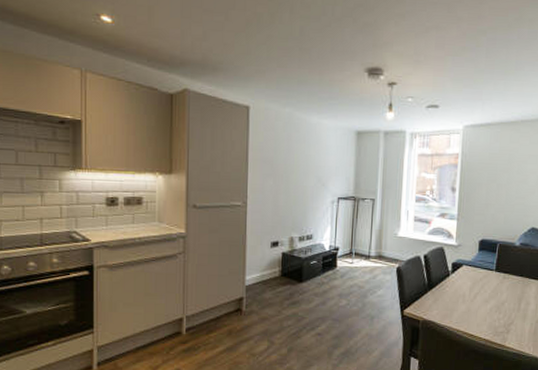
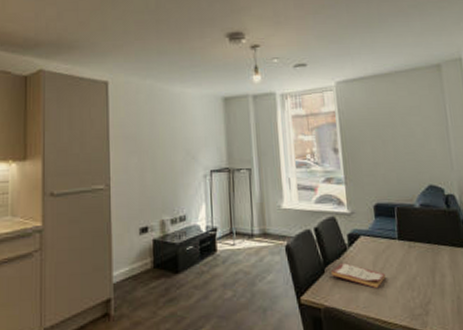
diary: none [427,283,479,309] -> present [324,259,385,289]

